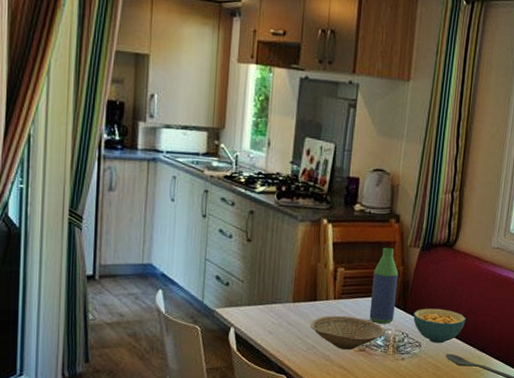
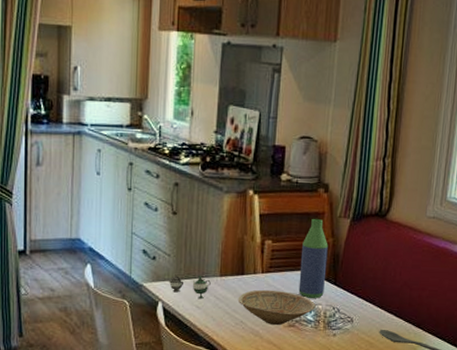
teapot: none [241,301,284,324] -> present [168,275,211,298]
cereal bowl: present [413,308,466,344] -> none [344,282,401,319]

